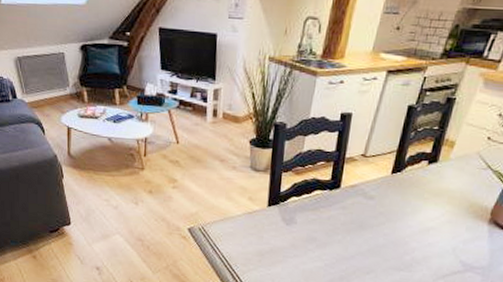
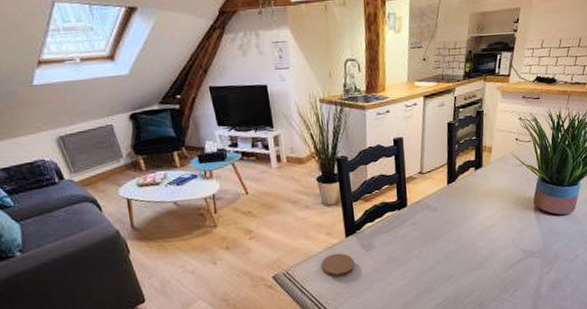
coaster: none [238,220,272,245] -> present [322,253,355,278]

